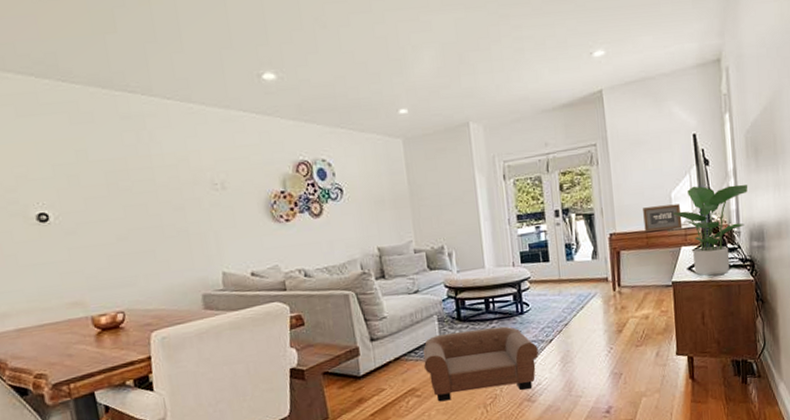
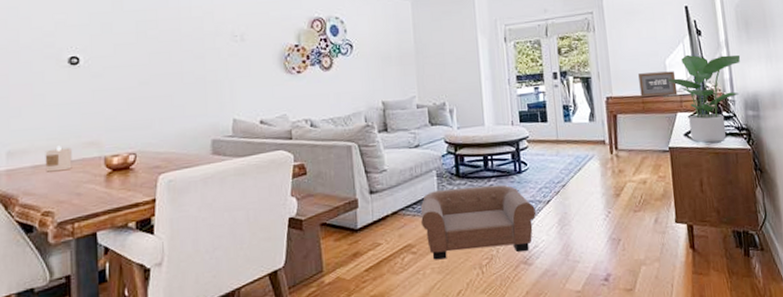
candle: none [27,307,59,335] -> present [45,145,72,172]

